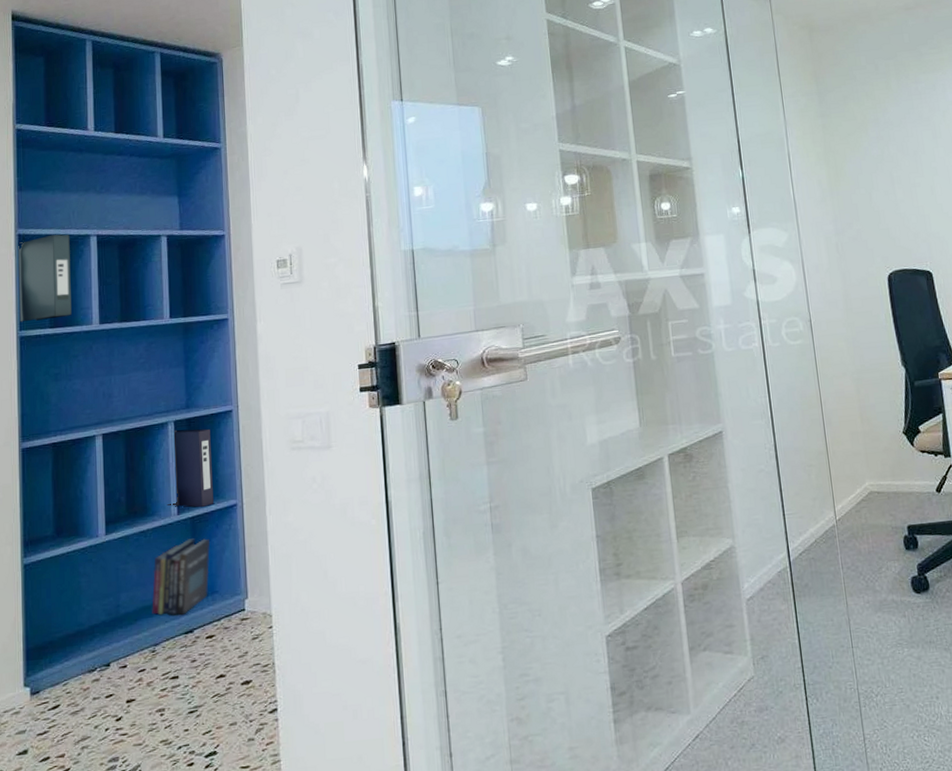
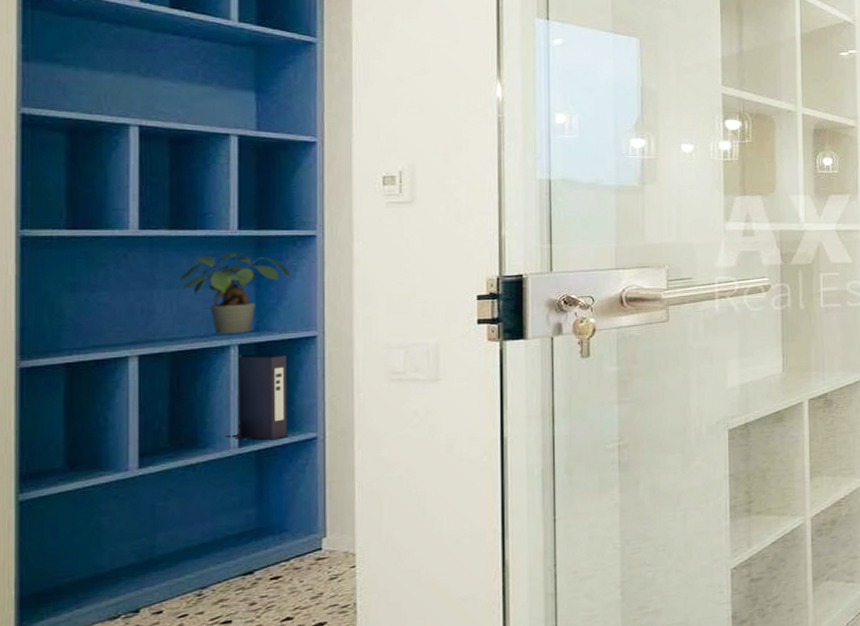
binder: present [18,234,72,322] -> none [21,118,99,220]
potted plant: none [130,339,210,412] -> present [181,253,291,334]
books: present [151,538,210,617] -> none [199,473,280,558]

